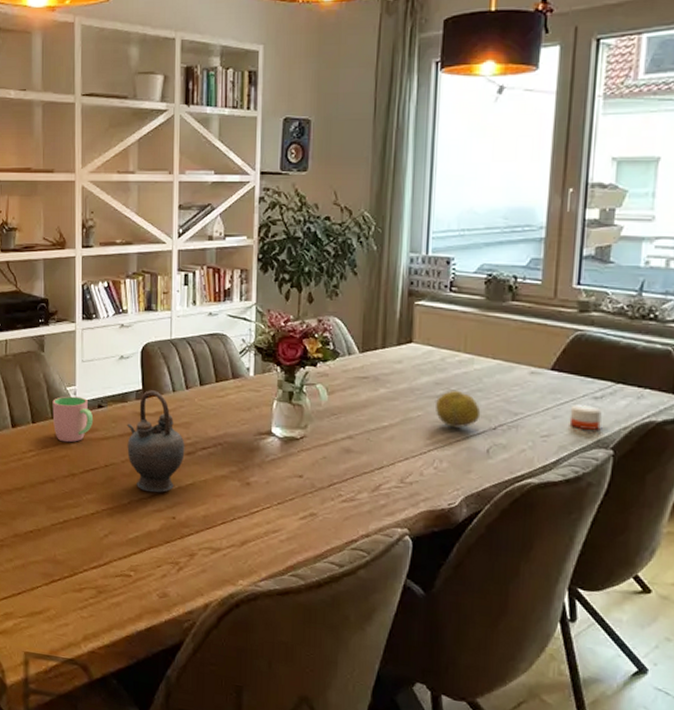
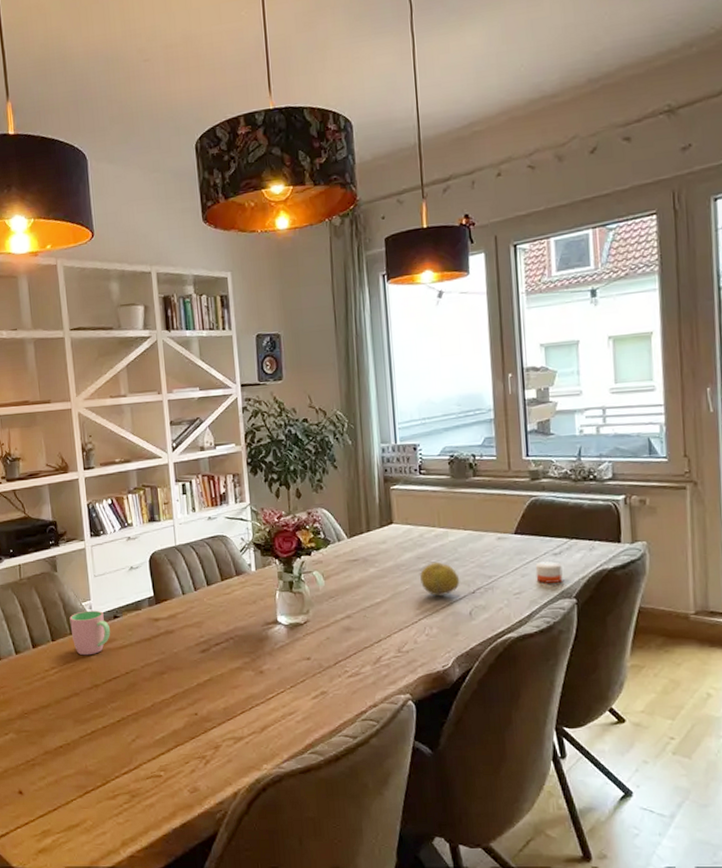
teapot: present [126,390,185,493] -> none [142,595,200,692]

